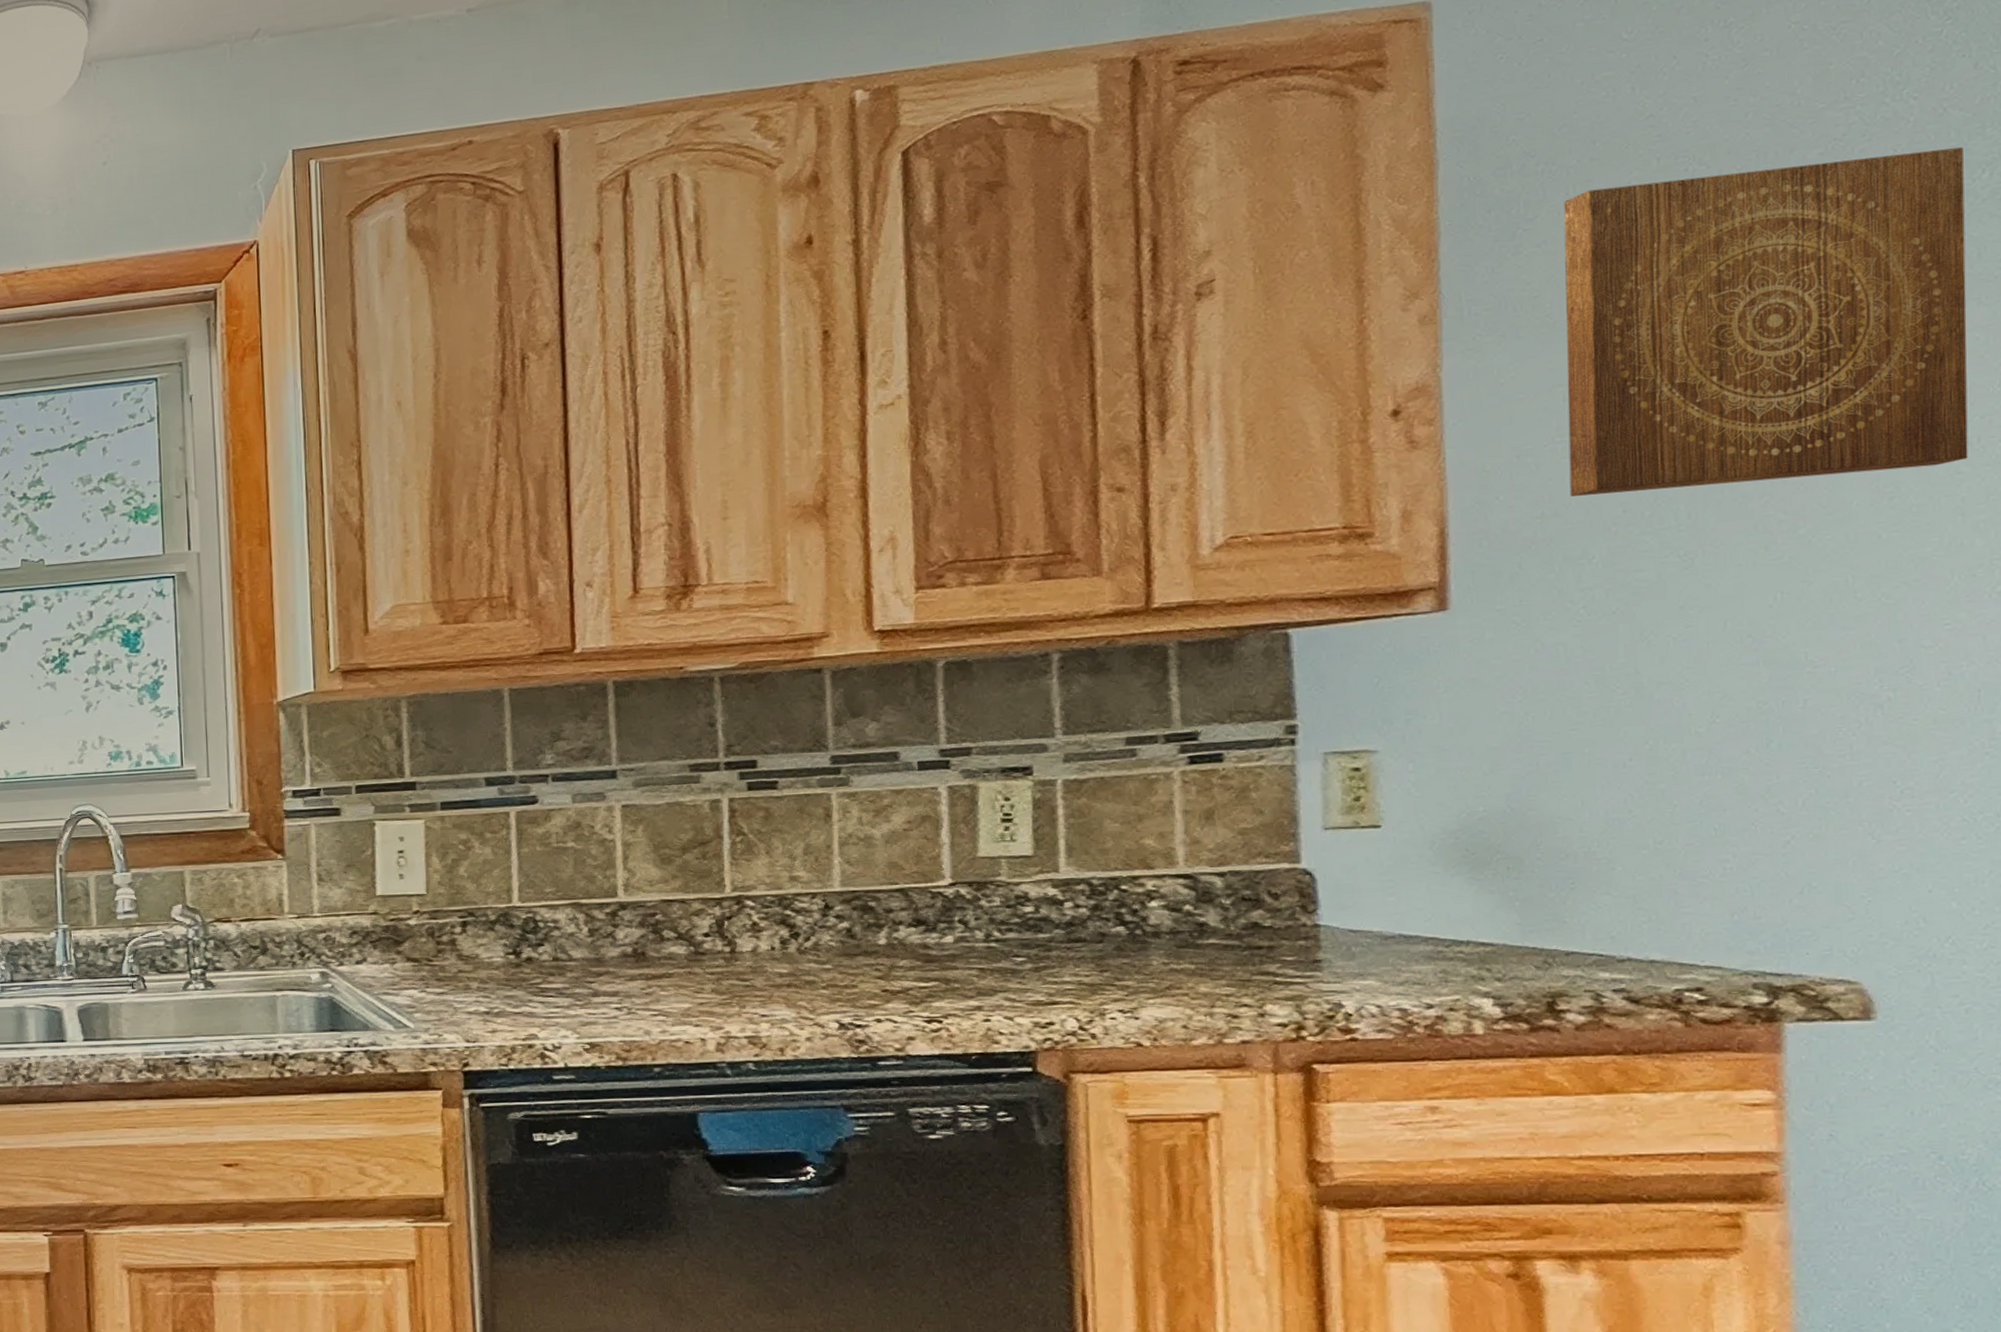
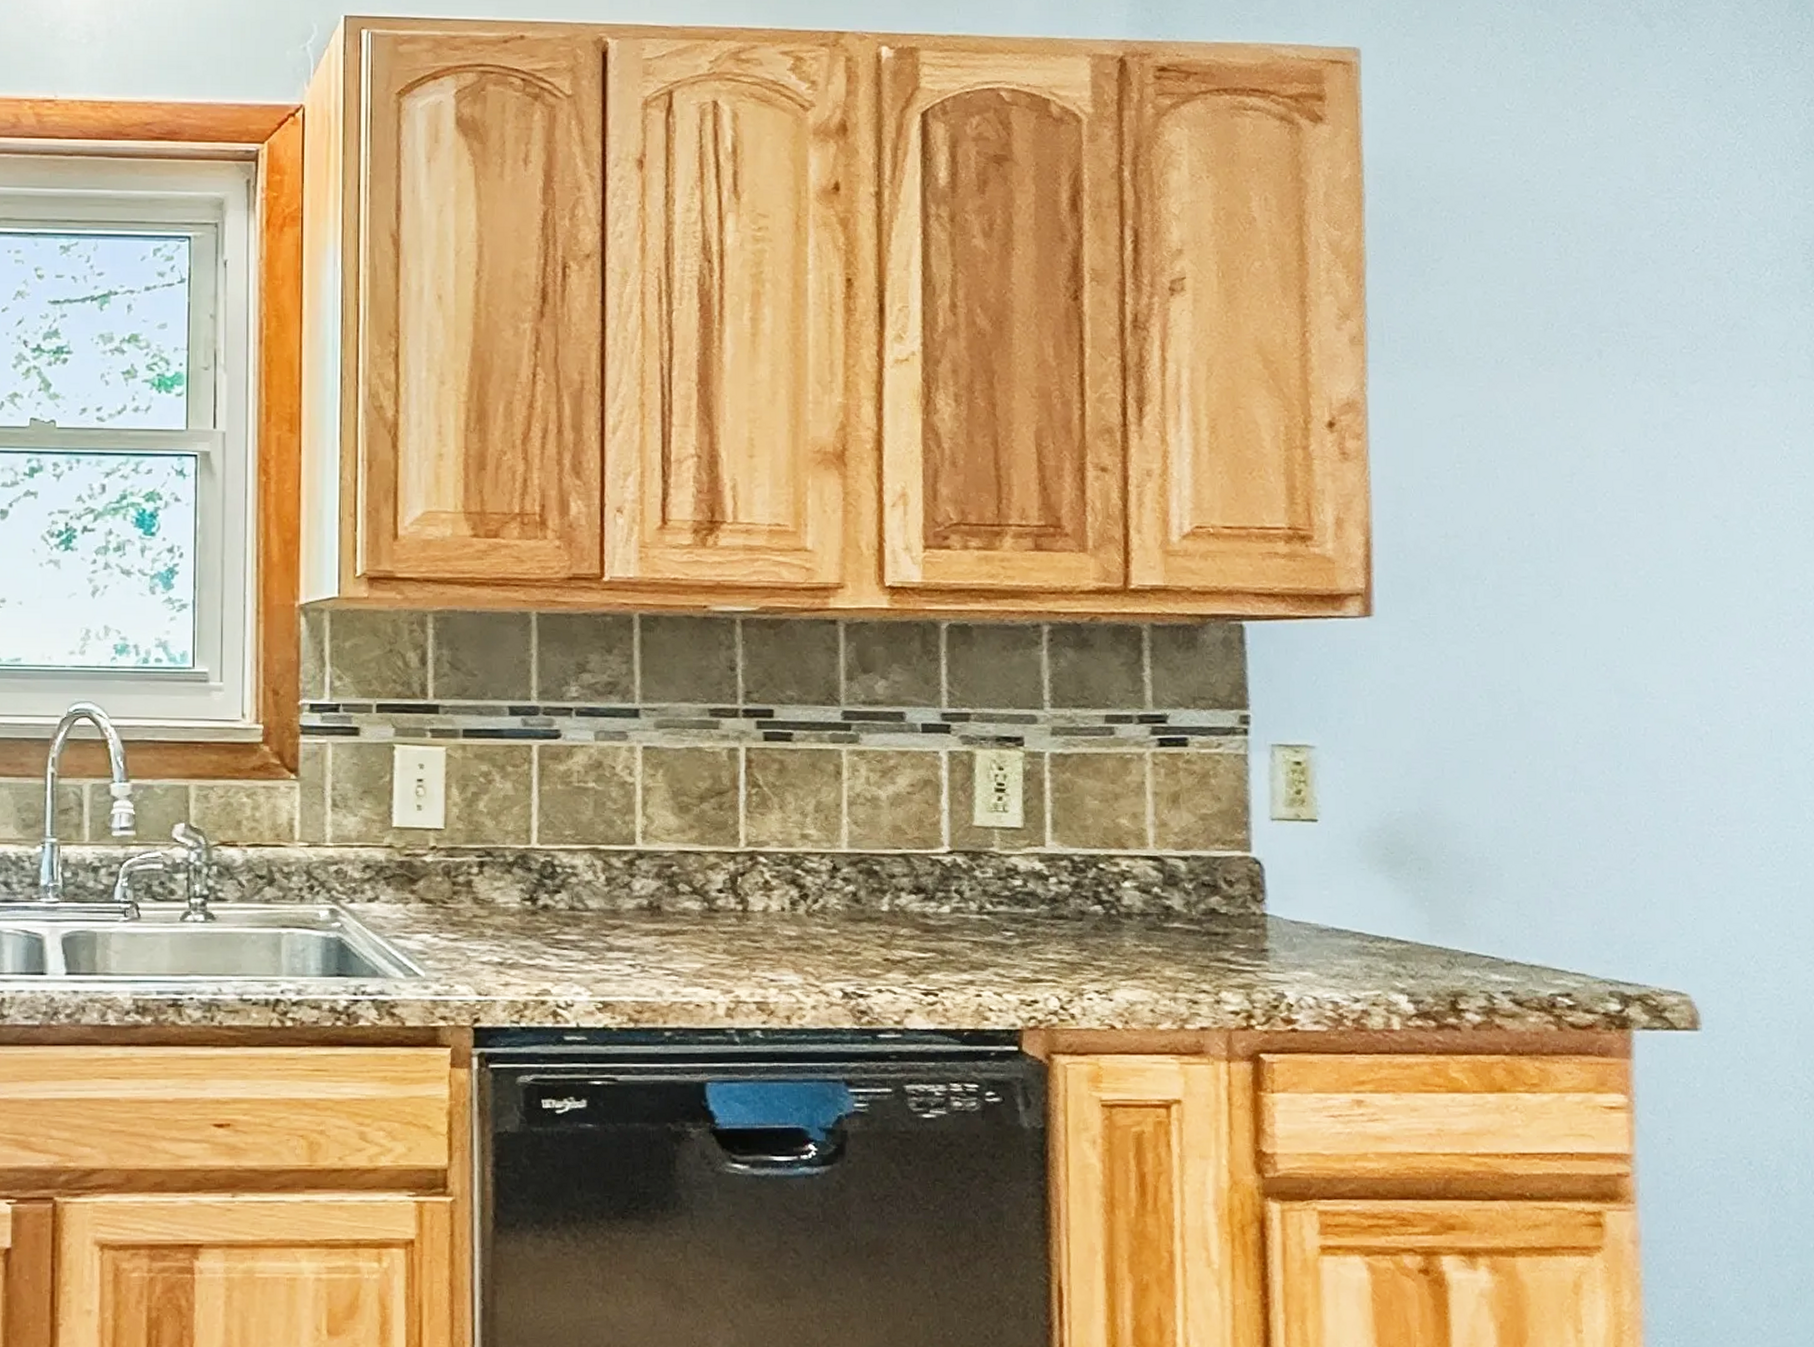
wall art: present [1563,147,1968,496] -> none [1462,240,1760,525]

